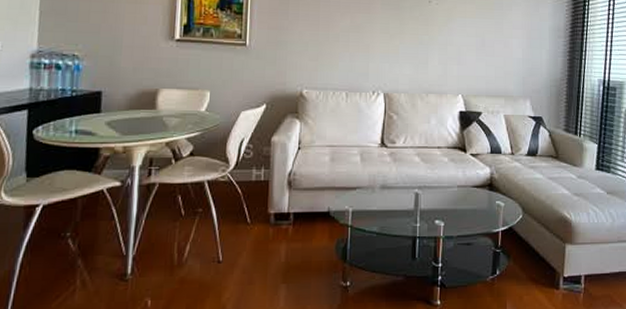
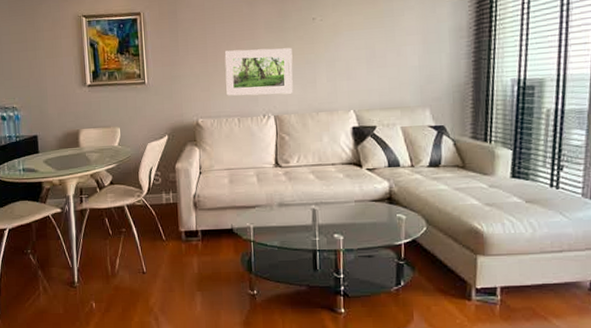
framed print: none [335,21,407,73] -> present [224,47,293,96]

